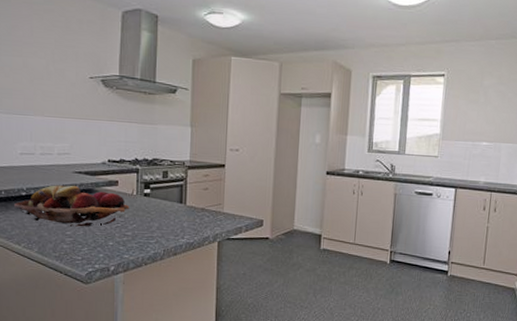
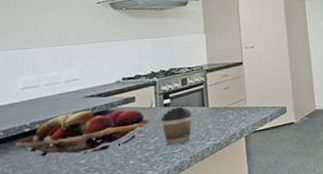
coffee cup: none [141,198,169,236] -> present [161,106,192,146]

